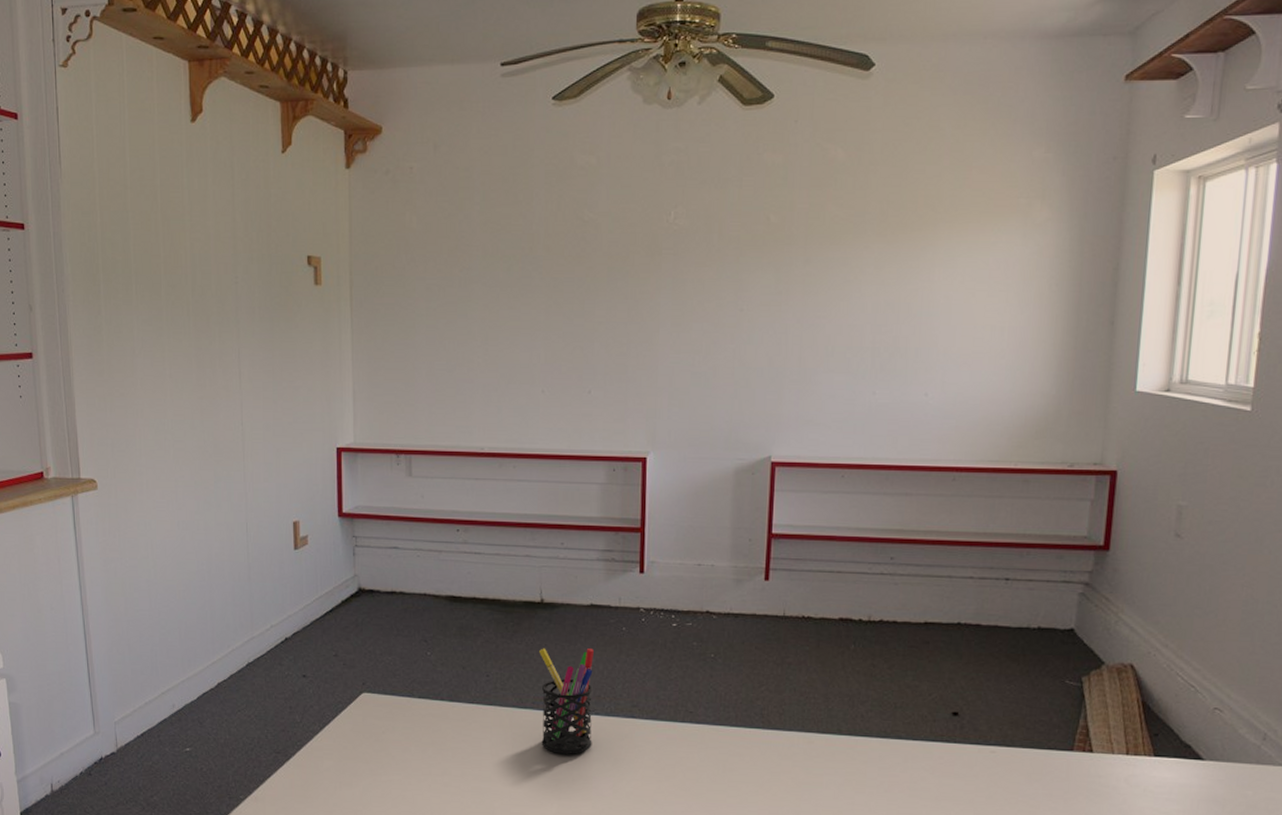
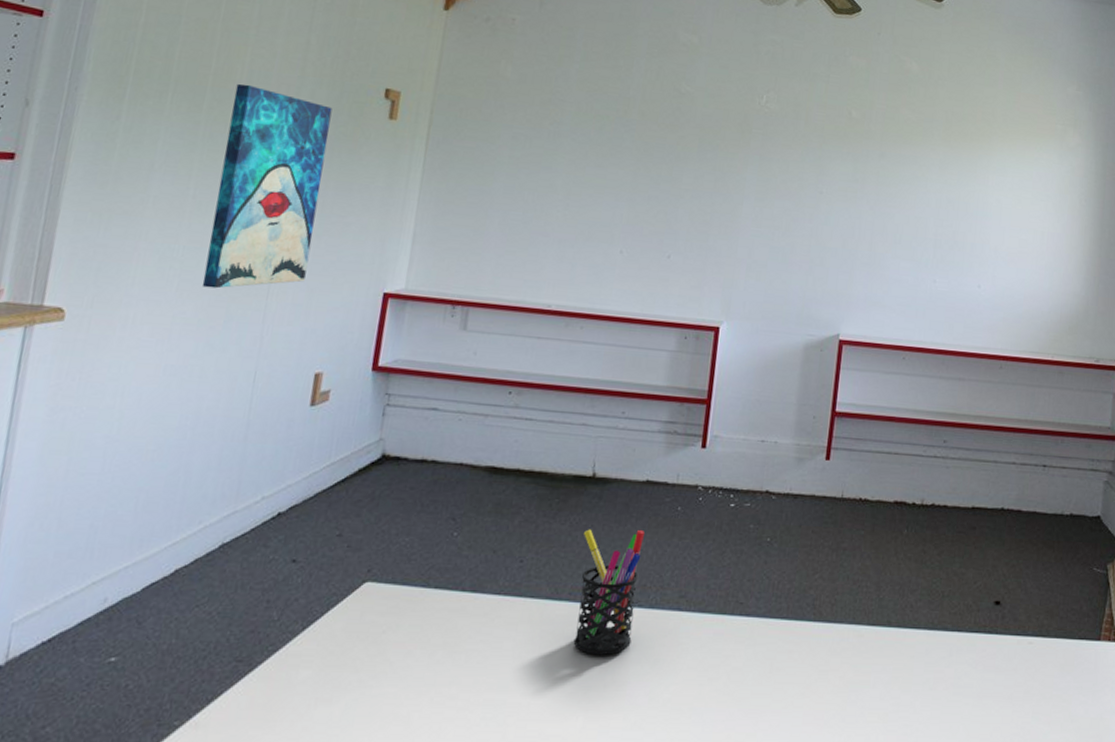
wall art: none [184,268,270,454] -> present [201,84,333,289]

